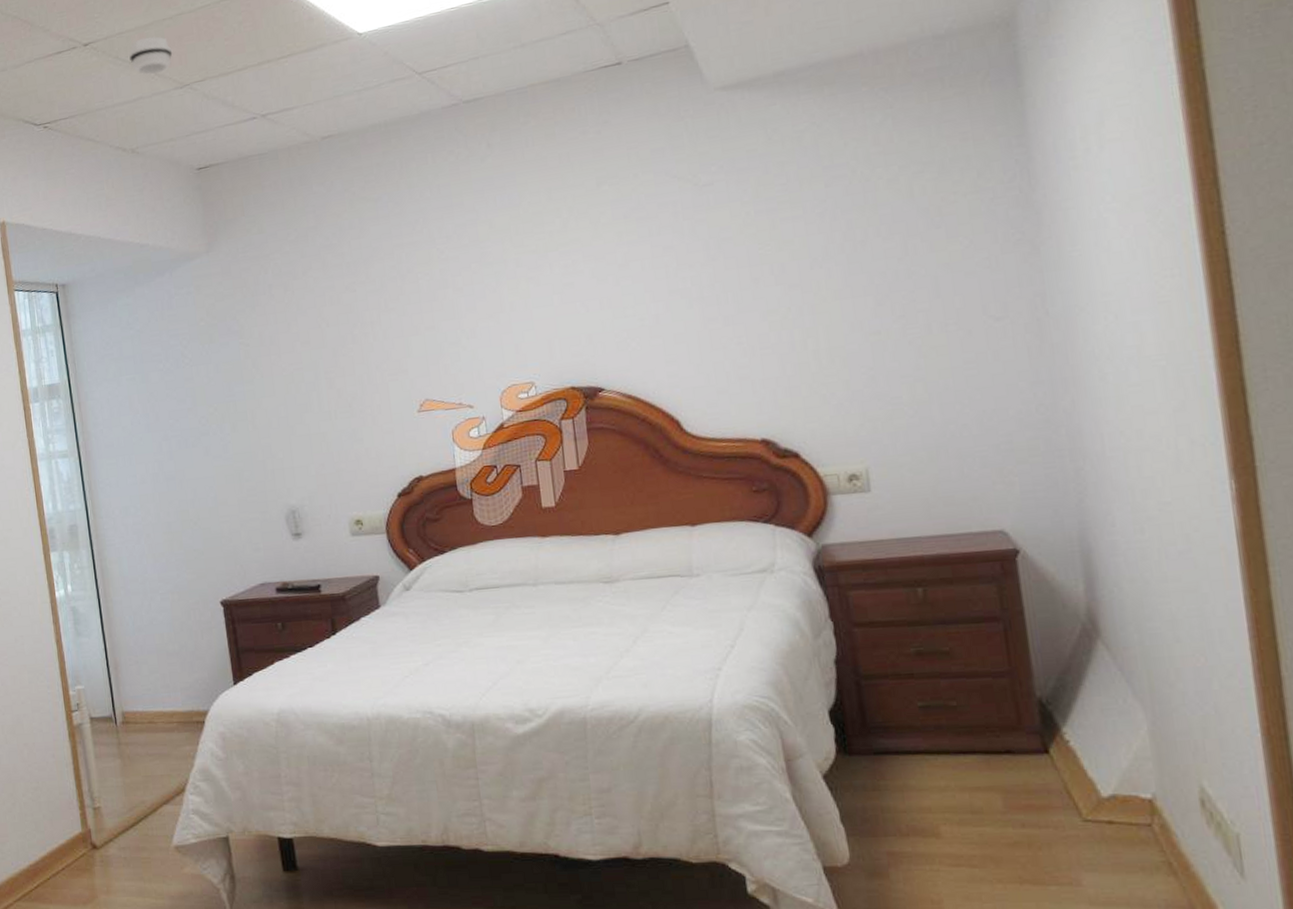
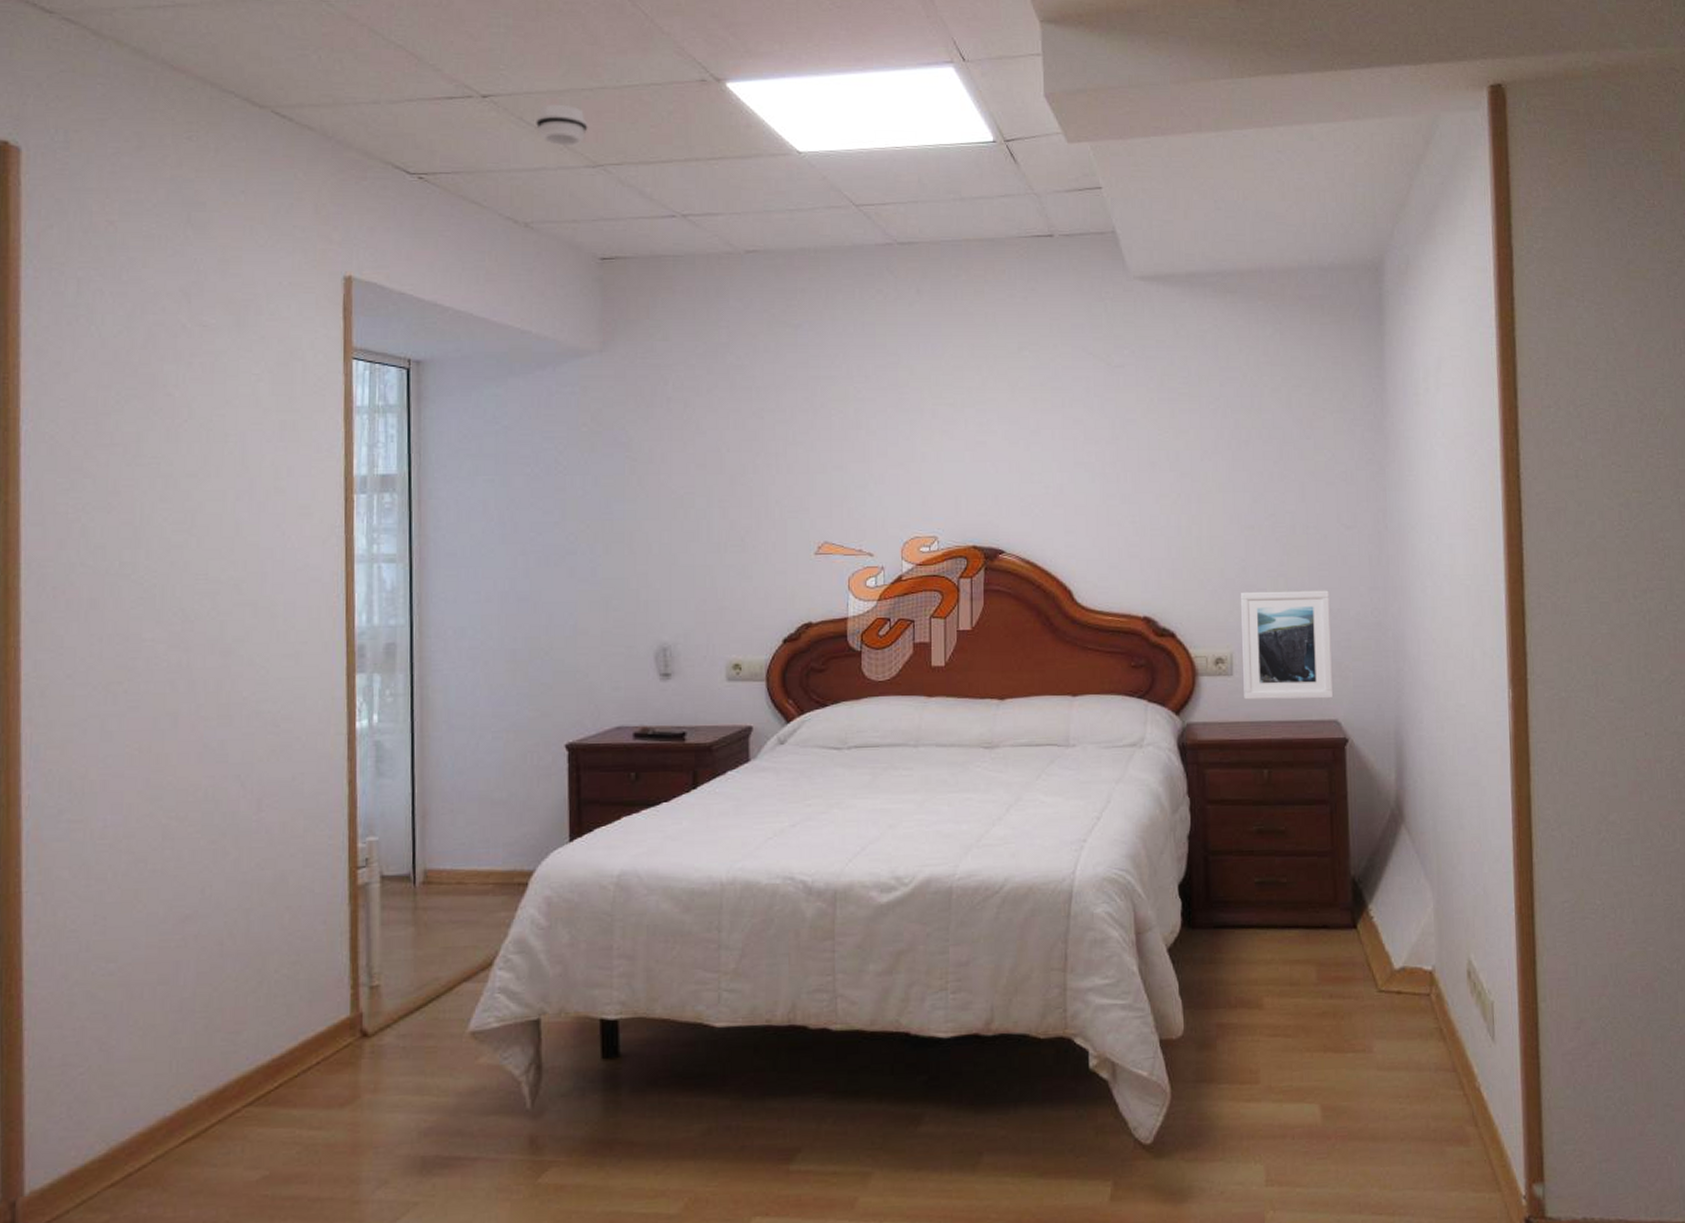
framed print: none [870,390,997,516] -> present [1240,590,1334,700]

